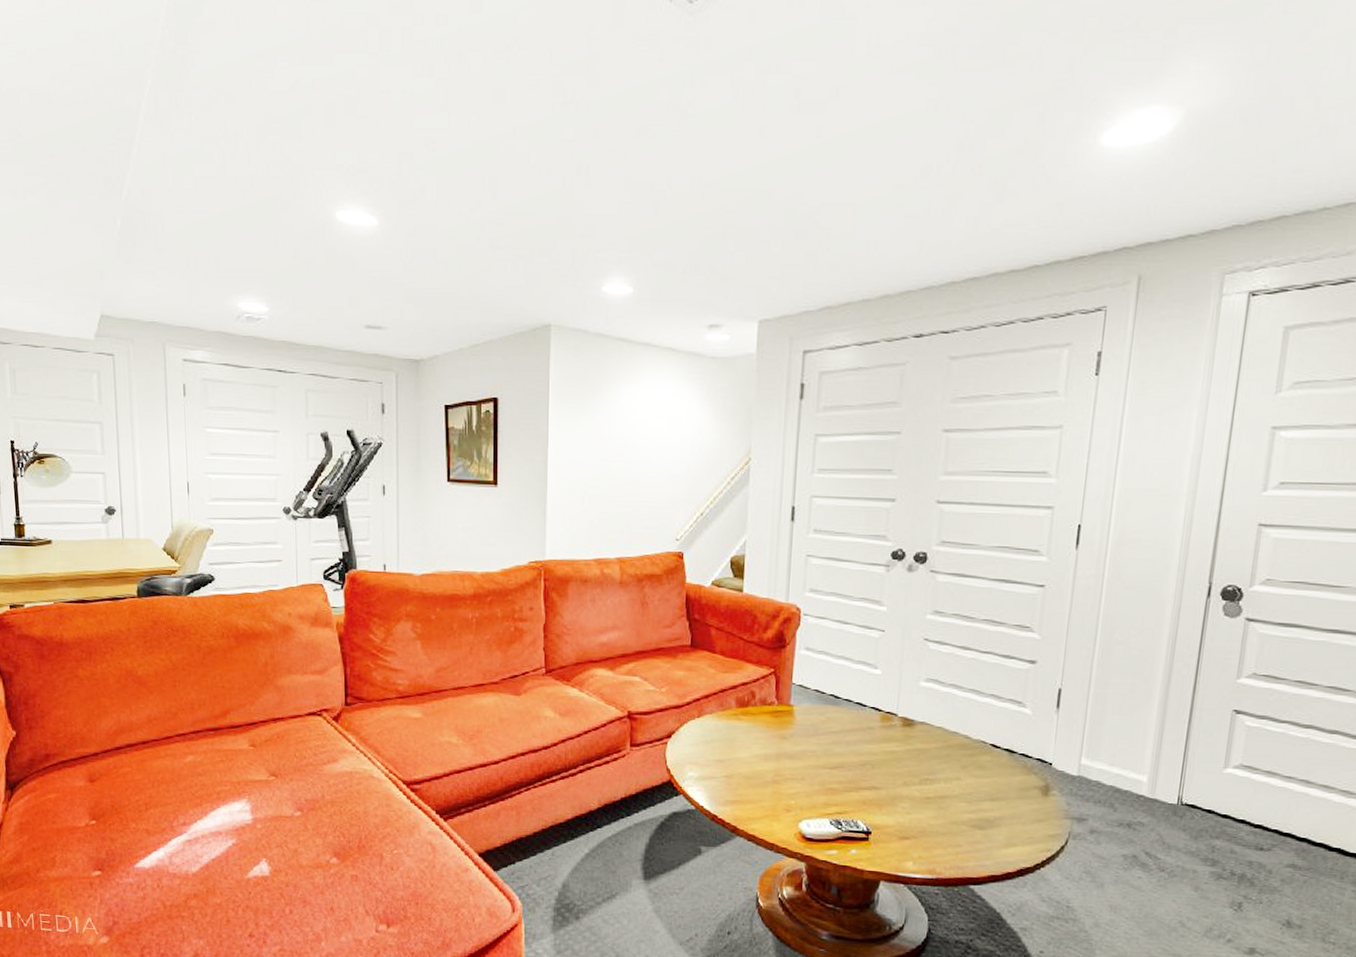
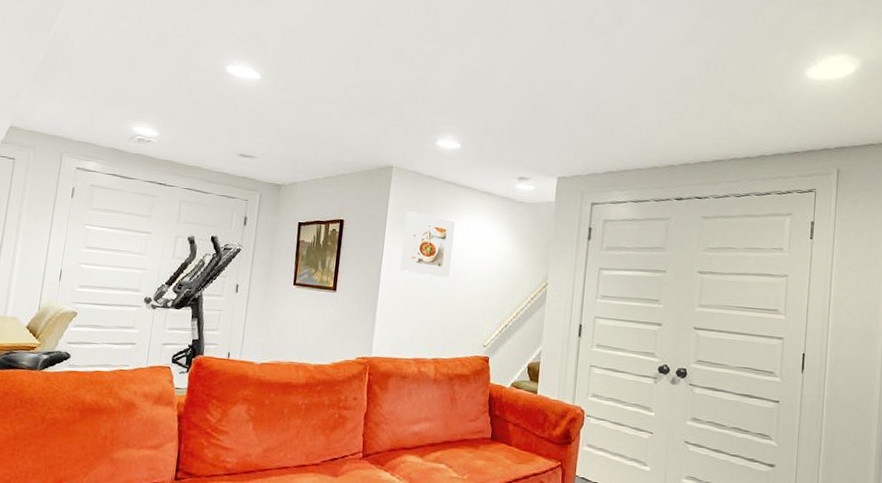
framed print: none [570,379,633,461] -> present [400,210,456,278]

